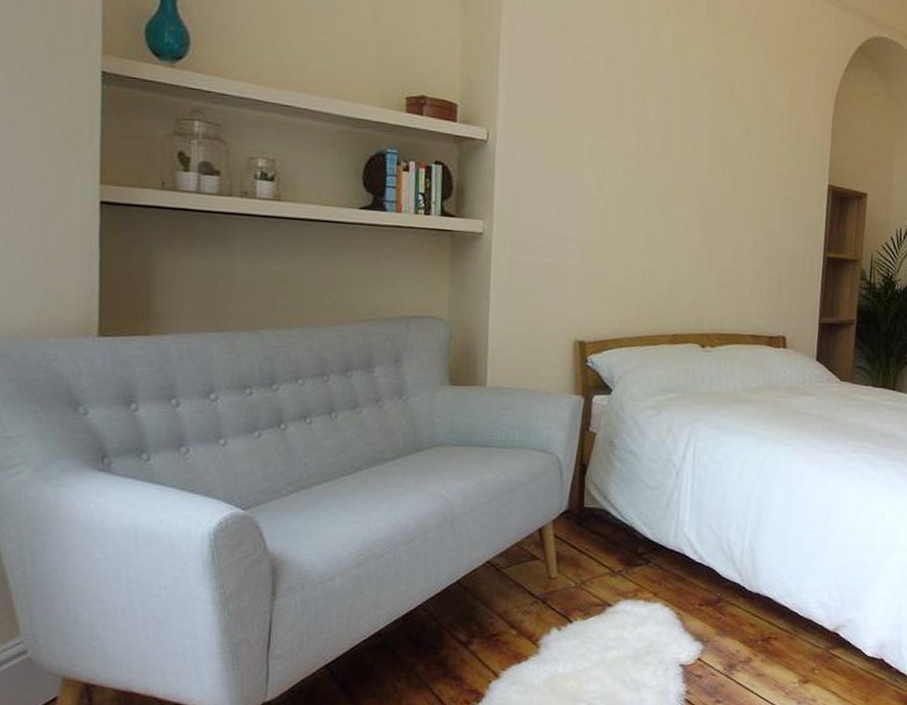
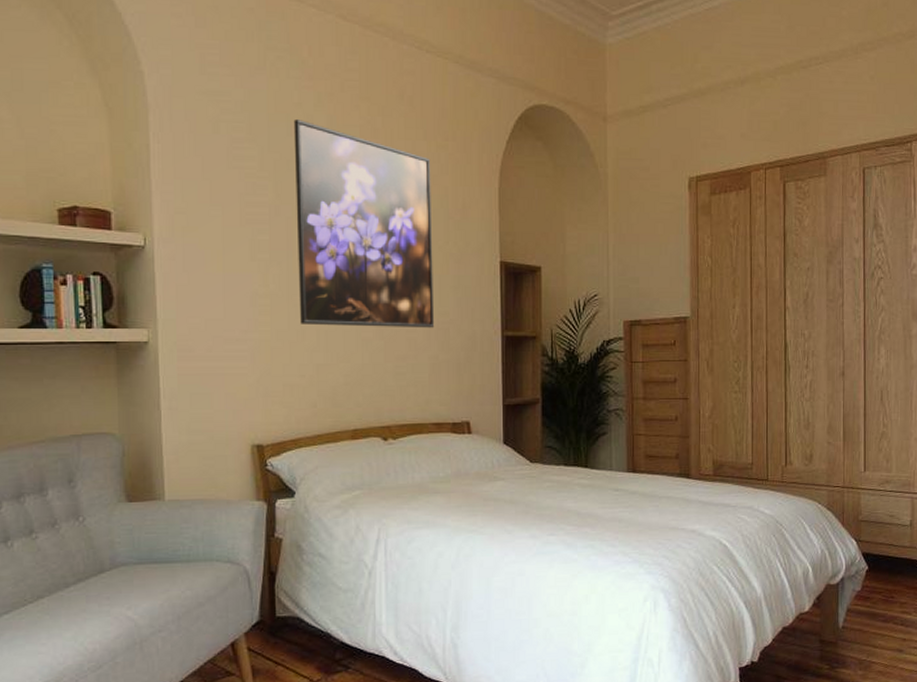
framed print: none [631,30,770,244] -> present [293,119,435,328]

